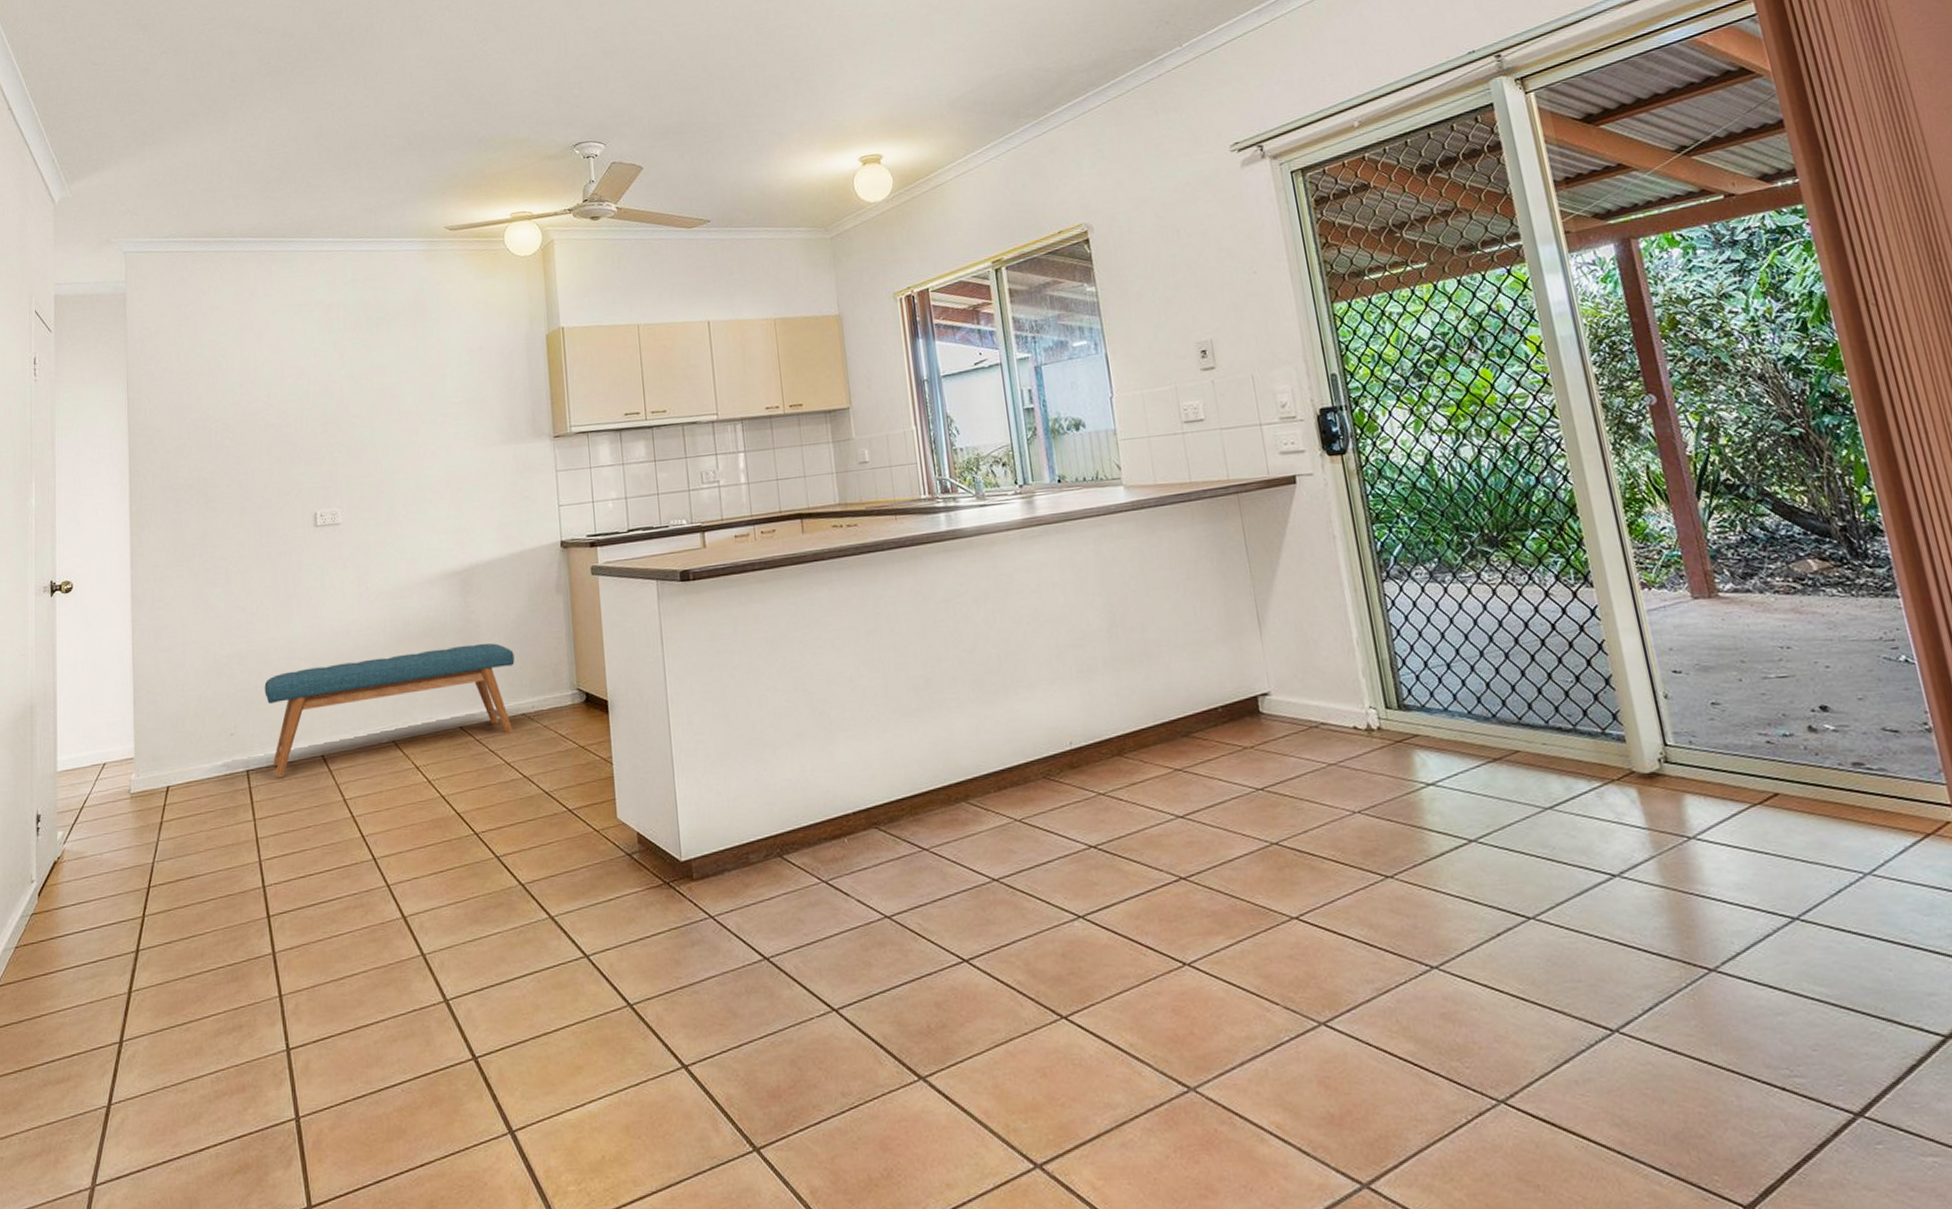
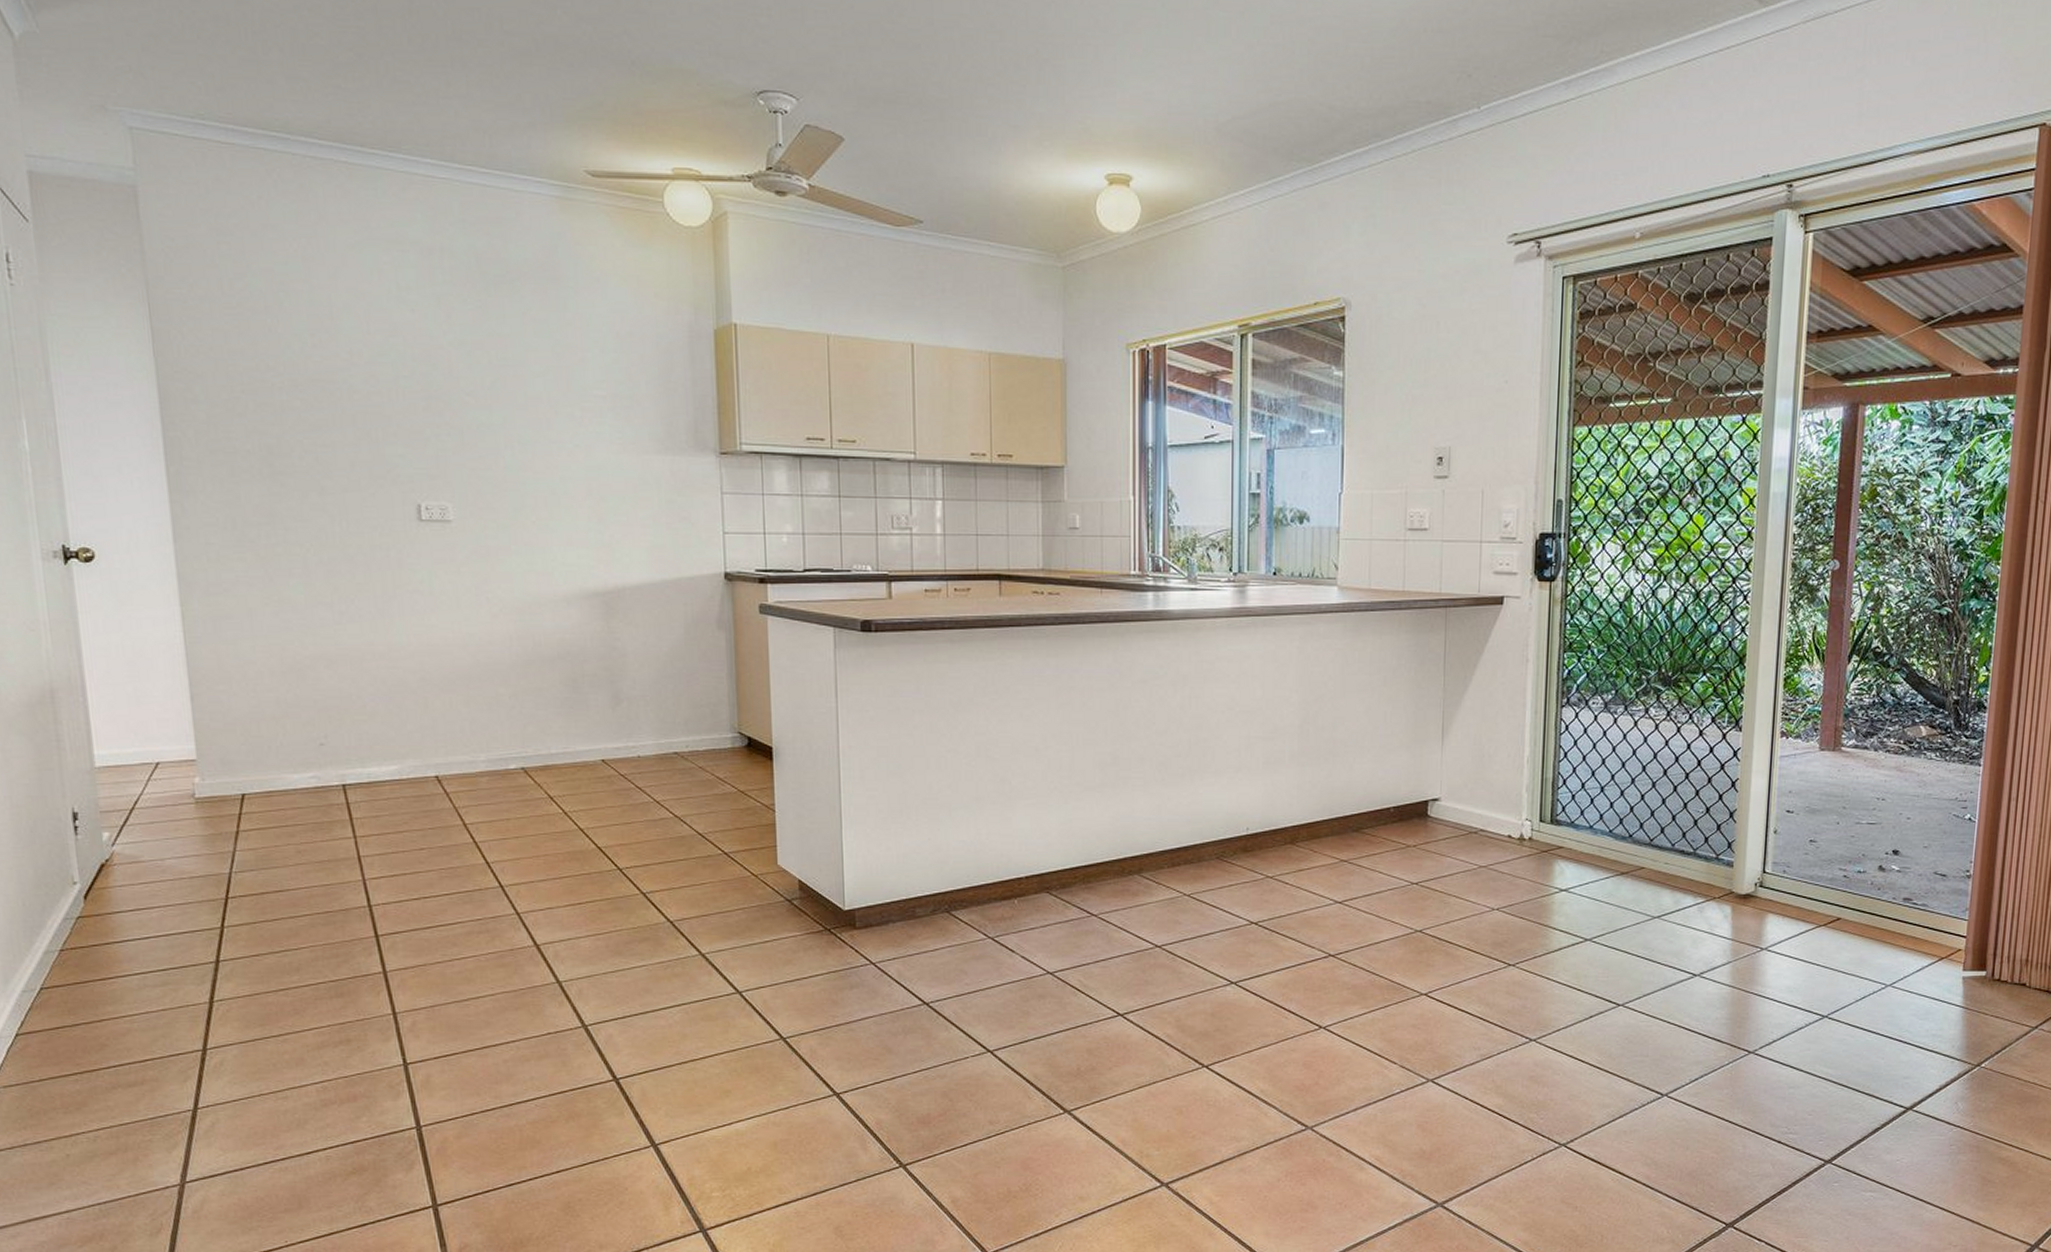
bench: present [264,643,515,776] -> none [360,674,667,793]

